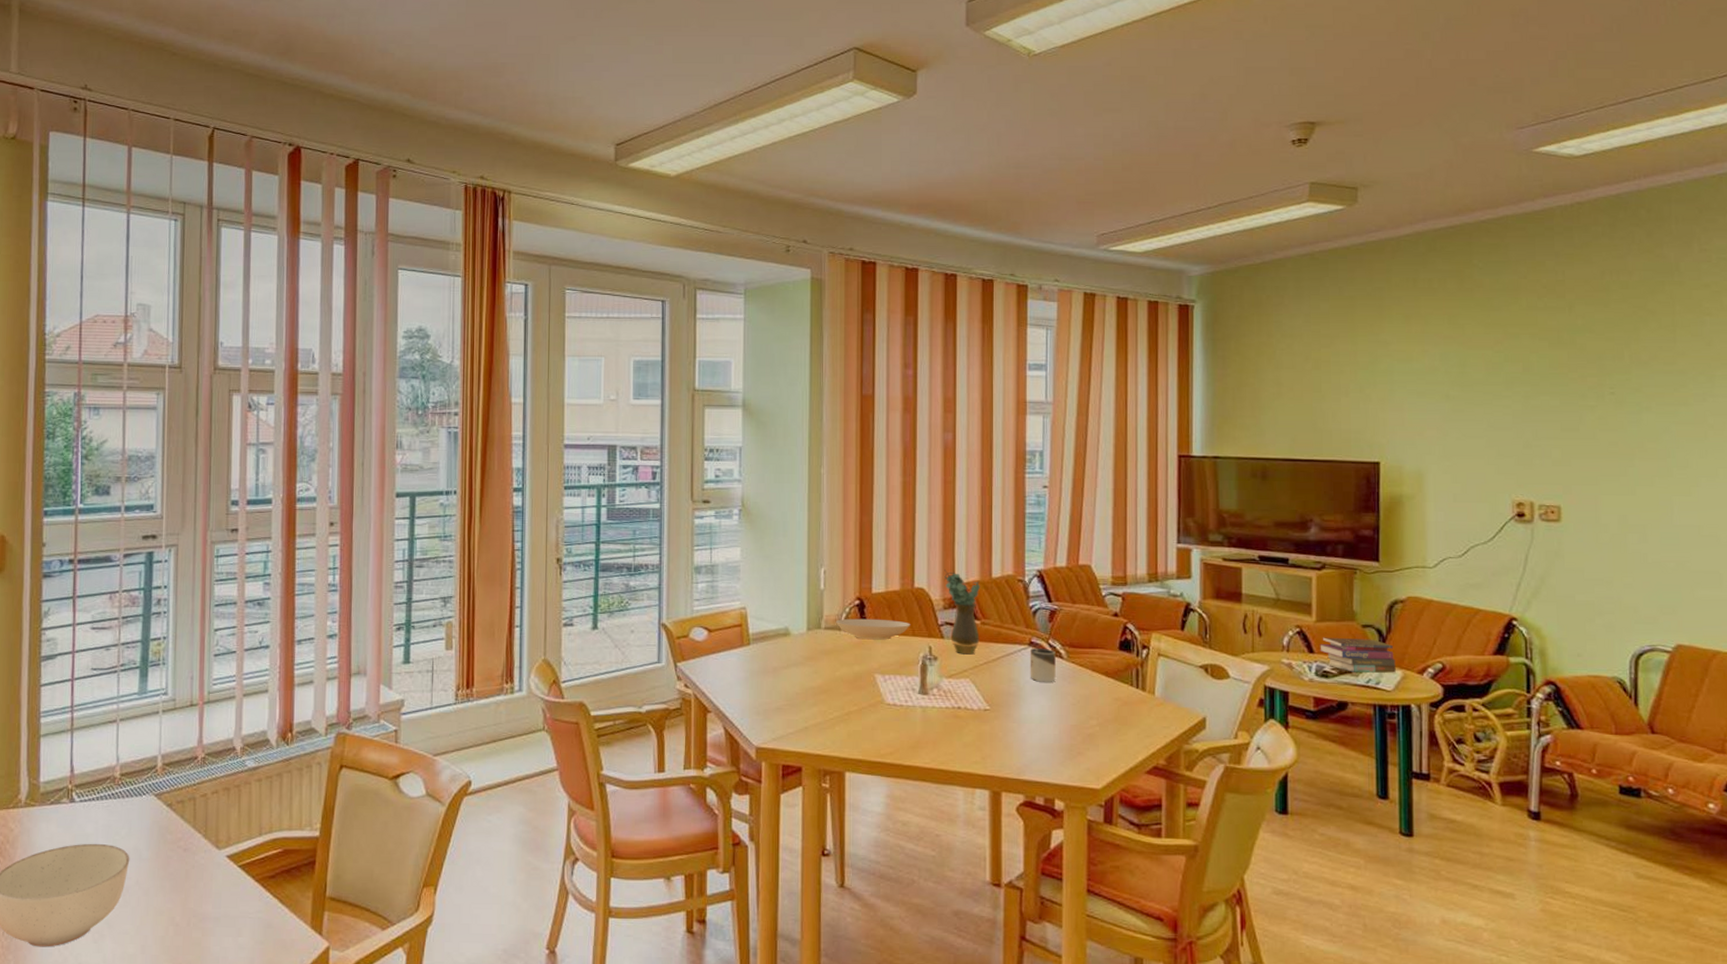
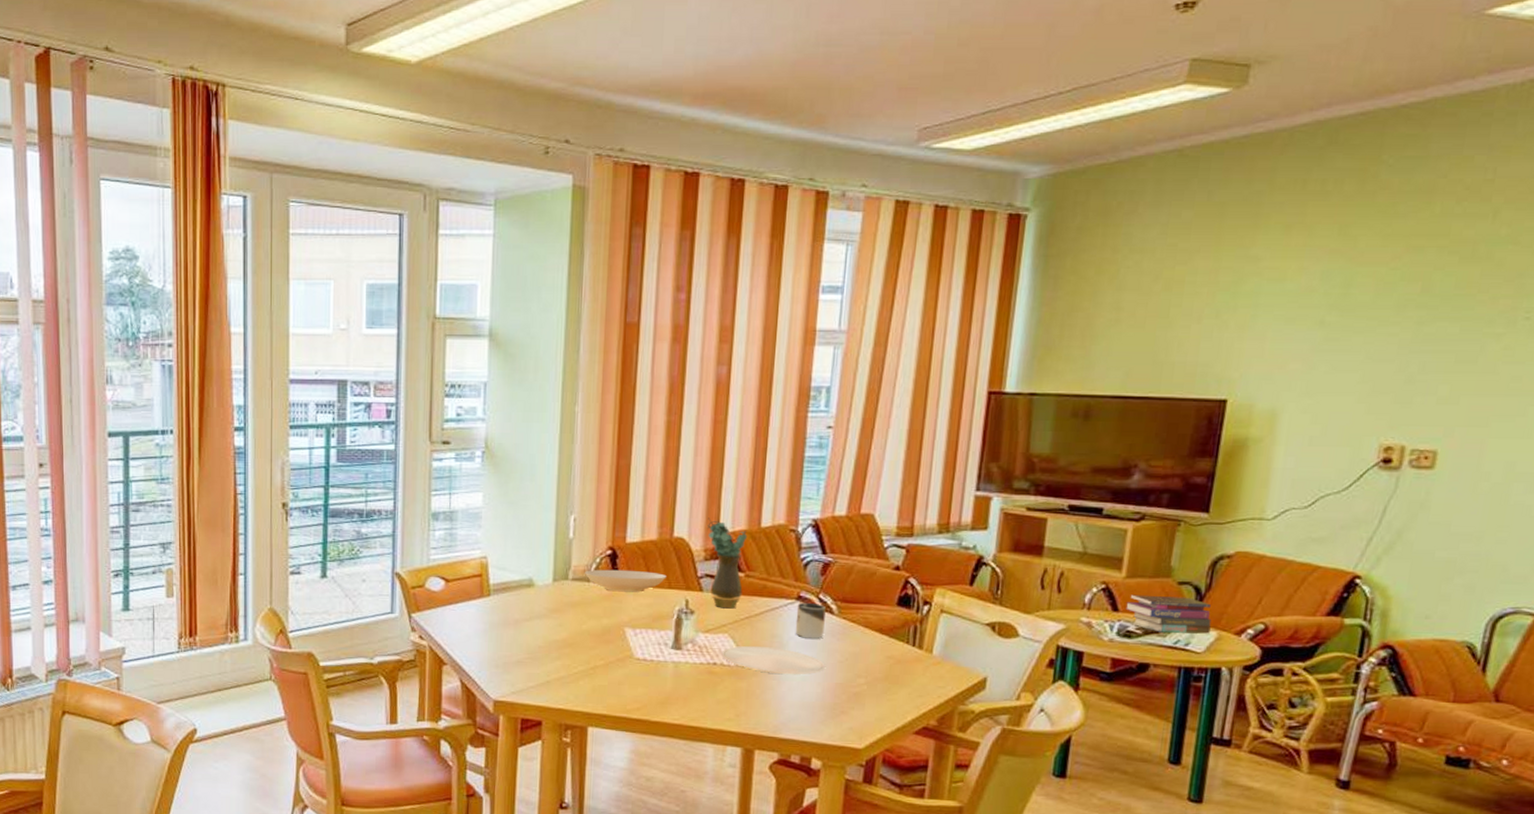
plate: none [965,689,1060,718] -> present [721,645,825,675]

